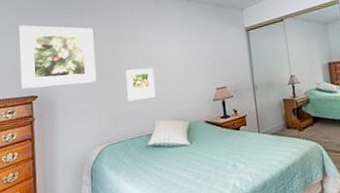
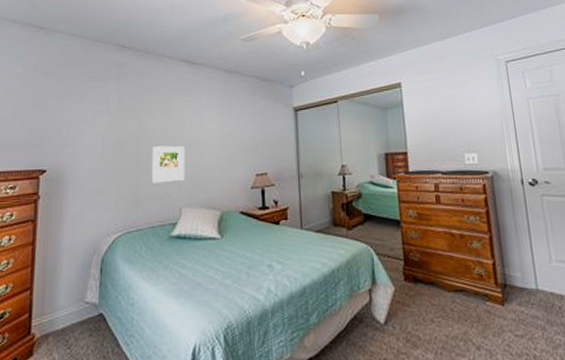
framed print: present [19,25,97,89] -> none [27,86,119,162]

